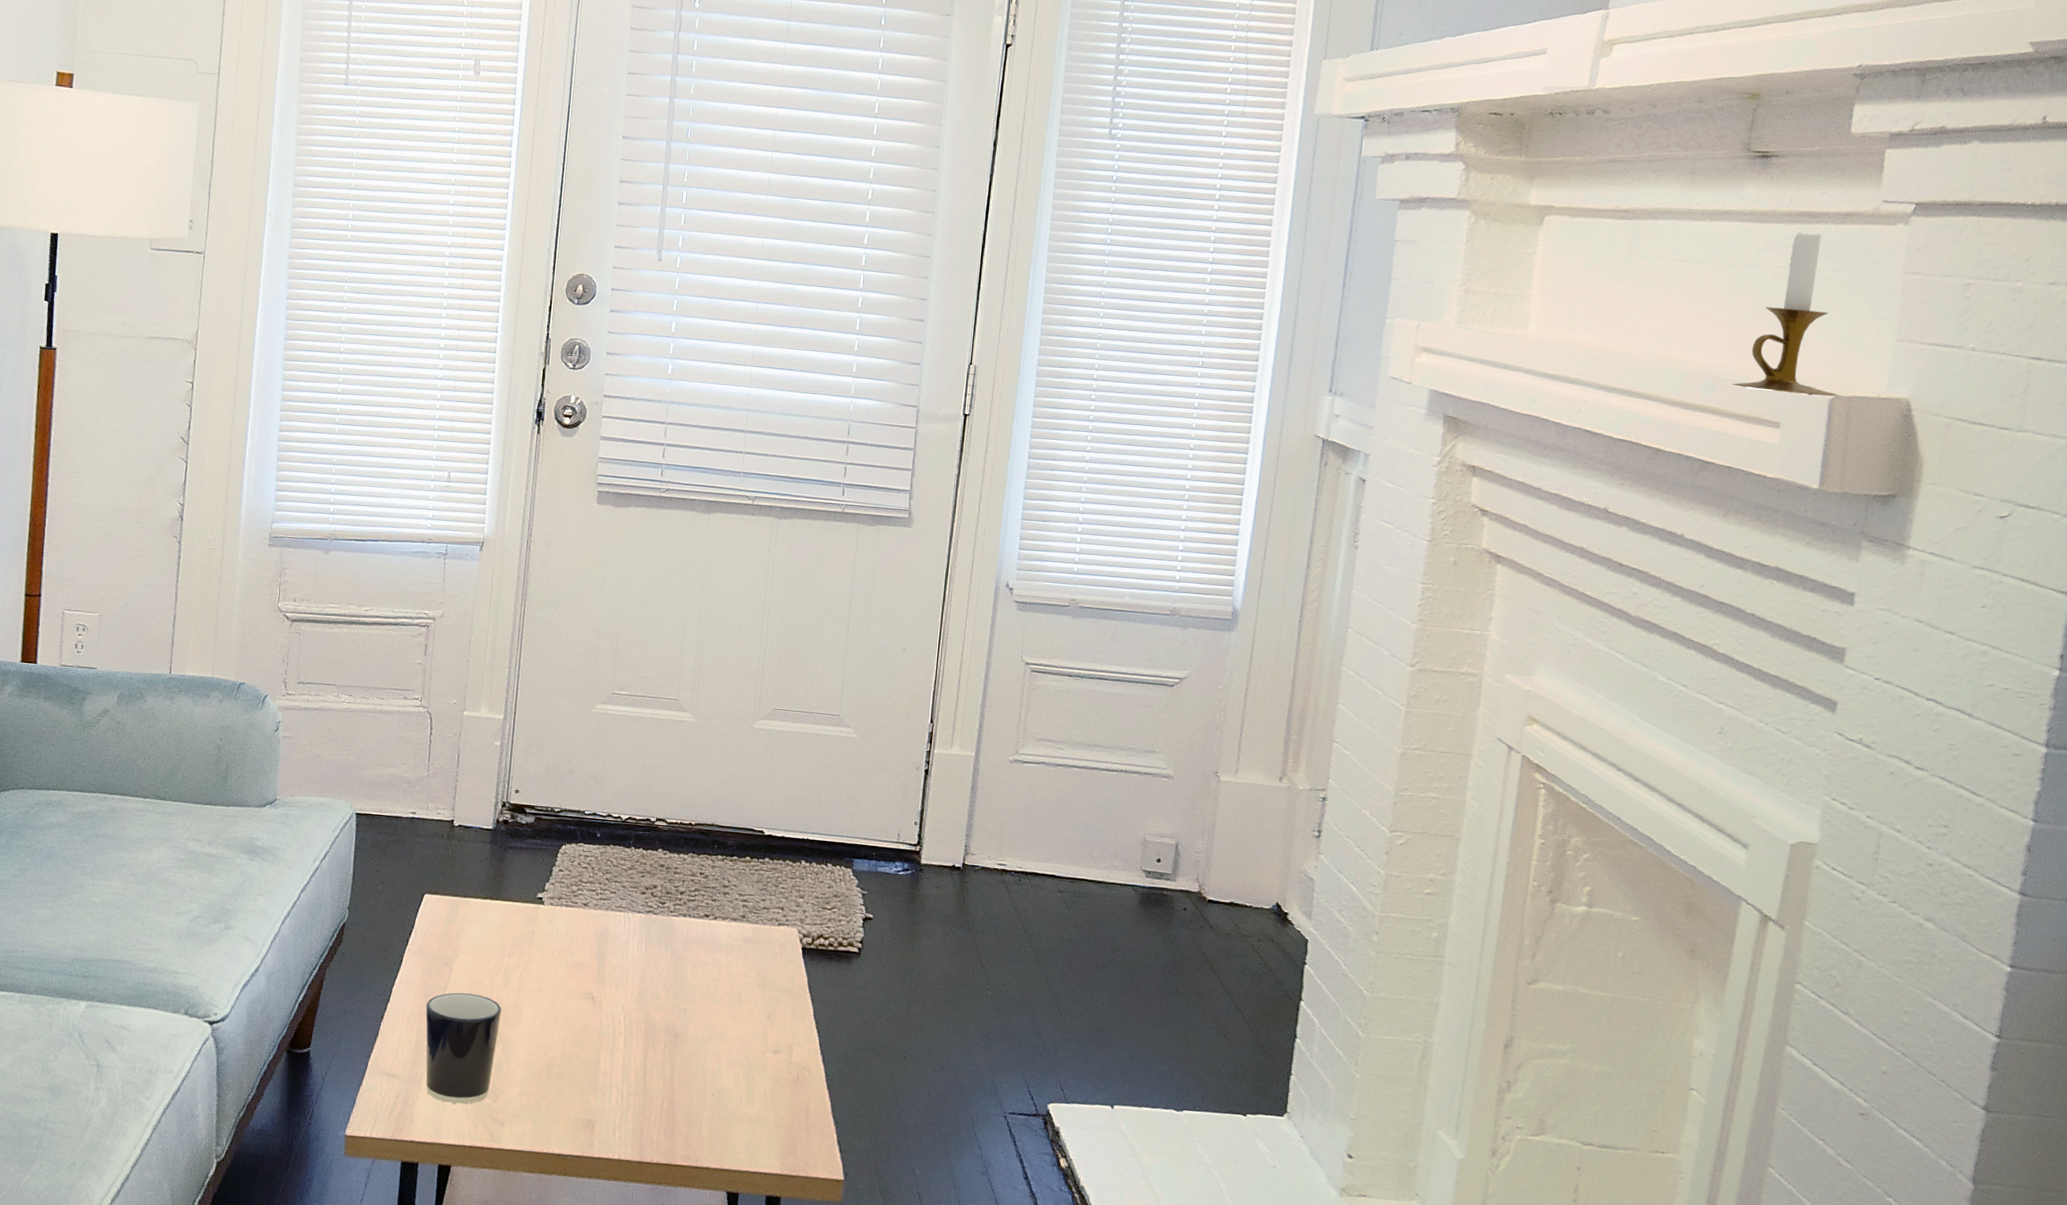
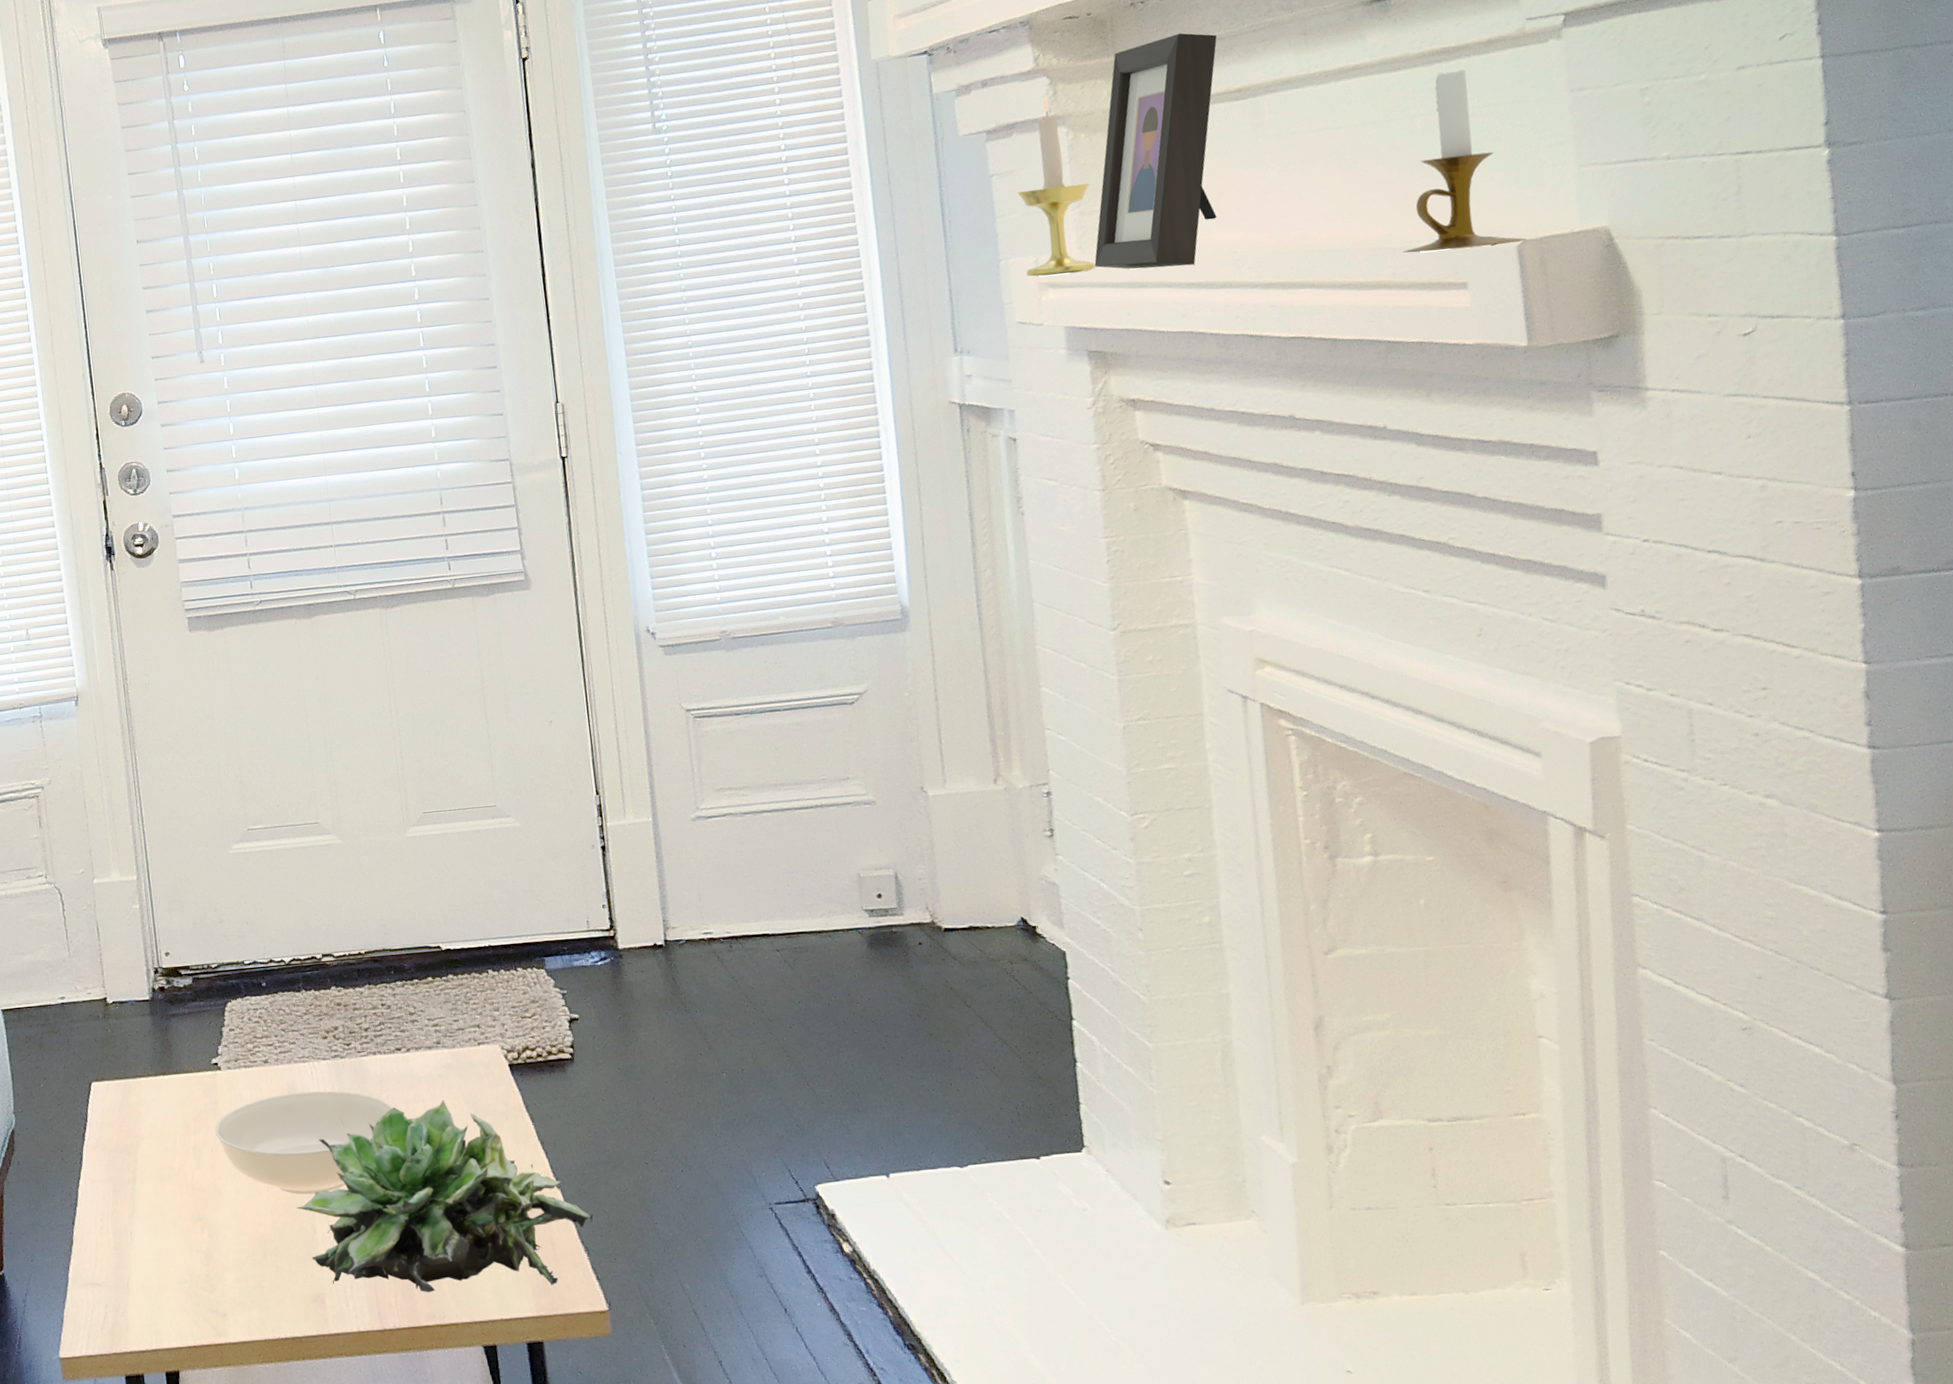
mug: present [425,992,502,1104] -> none [117,1180,204,1303]
bowl: none [527,936,692,1031] -> present [214,1090,393,1195]
succulent plant: none [586,956,849,1149] -> present [296,1096,594,1293]
candlestick: none [1407,177,1479,344] -> present [1017,93,1095,277]
picture frame: none [1467,148,1617,358] -> present [1094,33,1217,269]

